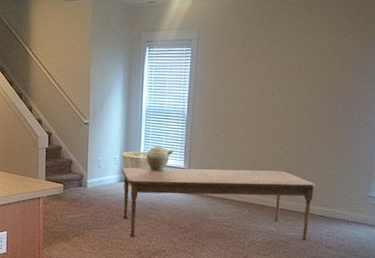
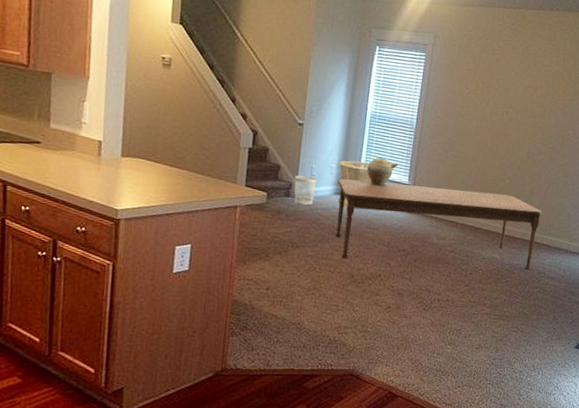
wastebasket: none [85,168,104,193] -> present [294,175,318,206]

